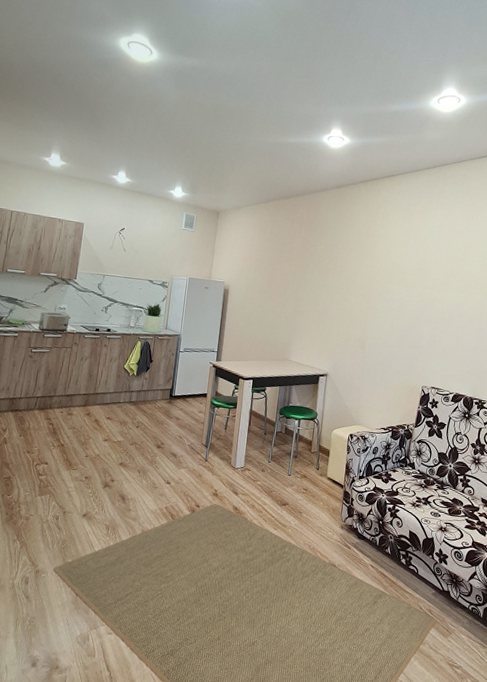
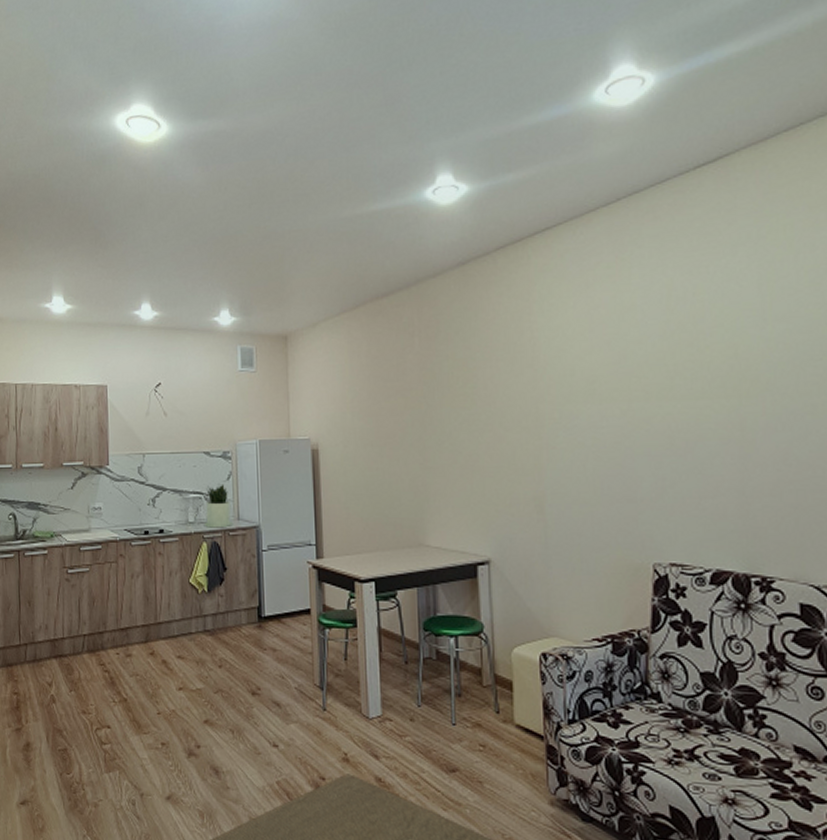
toaster: present [38,311,71,332] -> none [70,514,110,544]

